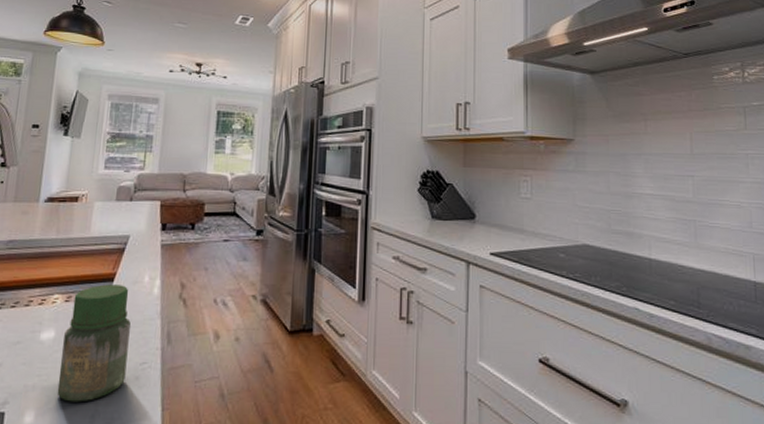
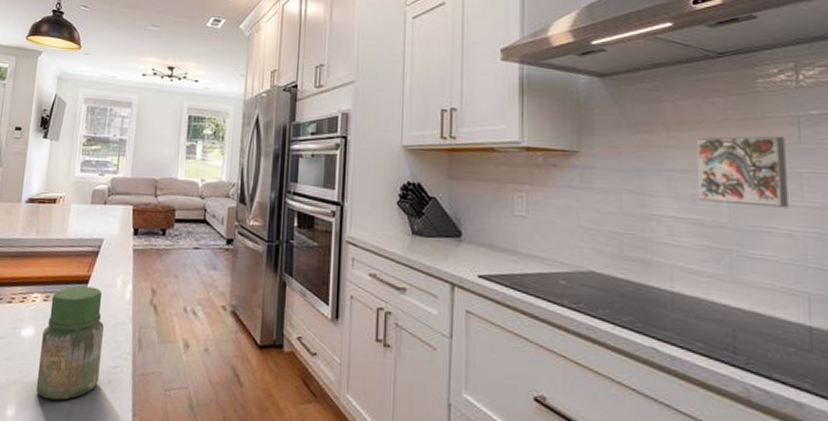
decorative tile: none [667,123,738,184] -> present [696,135,789,208]

